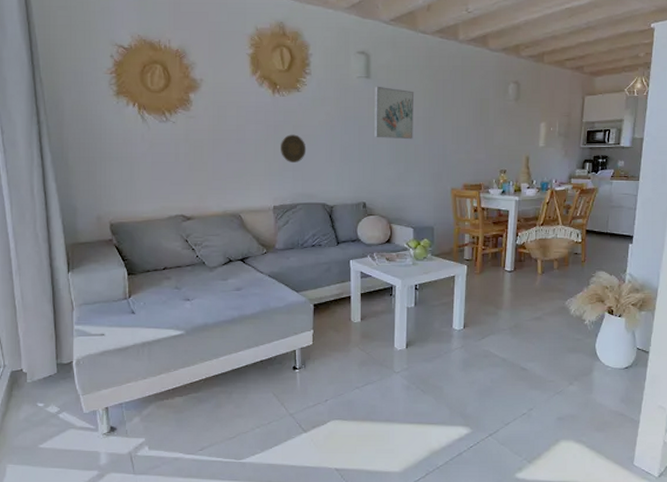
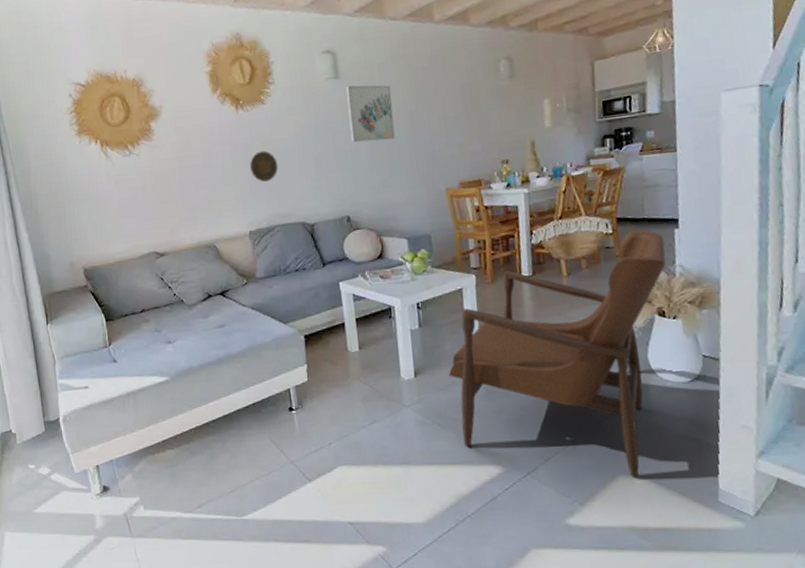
armchair: none [436,241,620,442] -> present [449,230,666,477]

